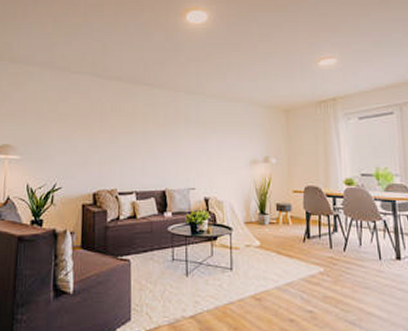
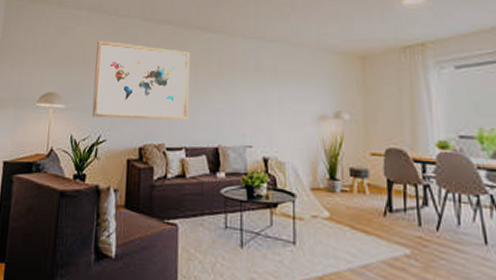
wall art: none [47,94,139,167] -> present [91,40,190,120]

